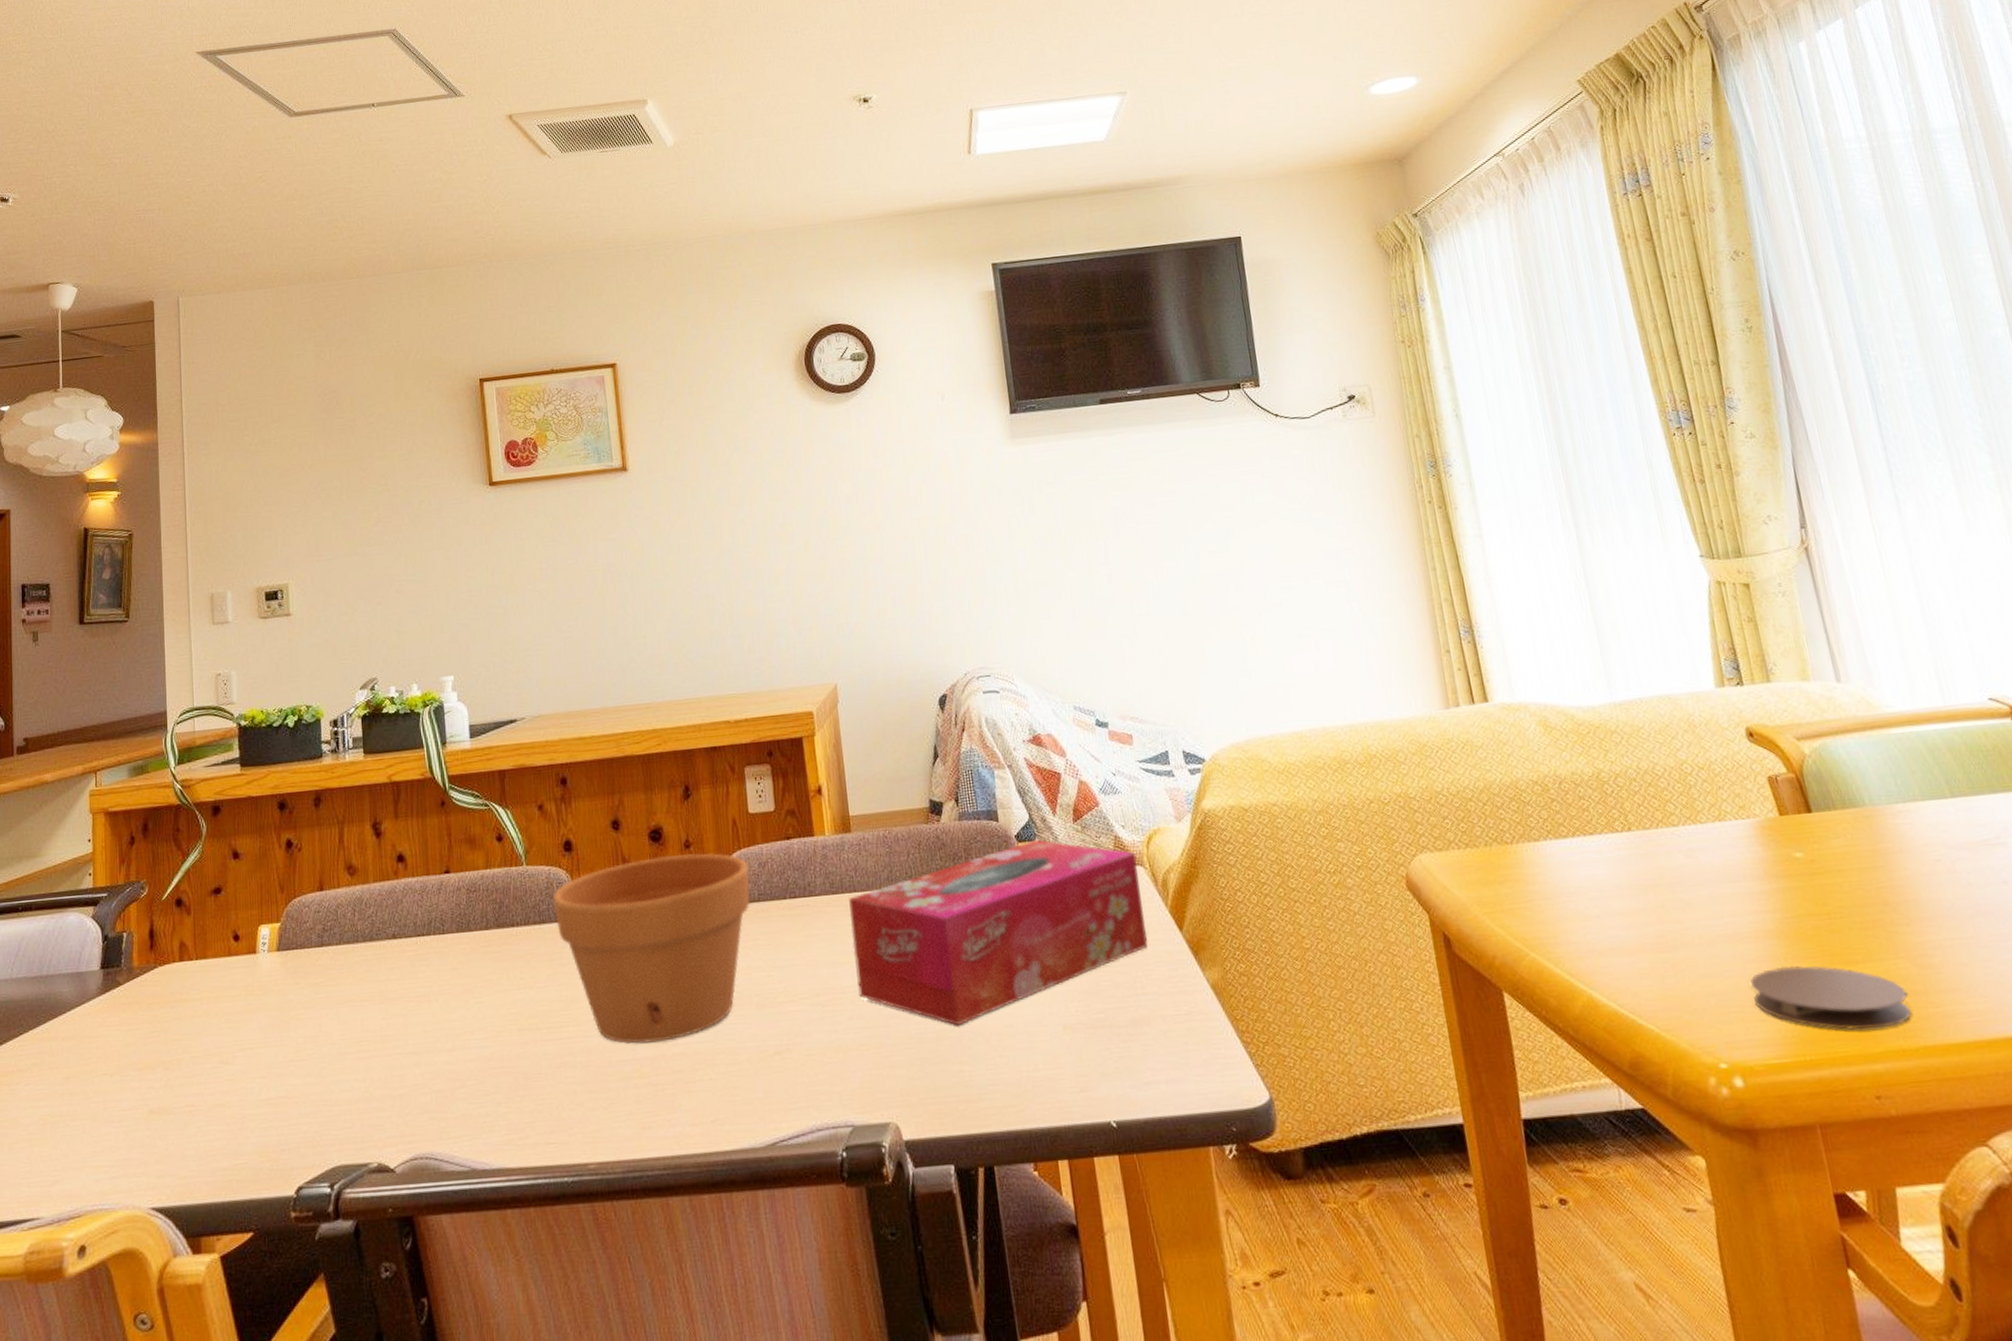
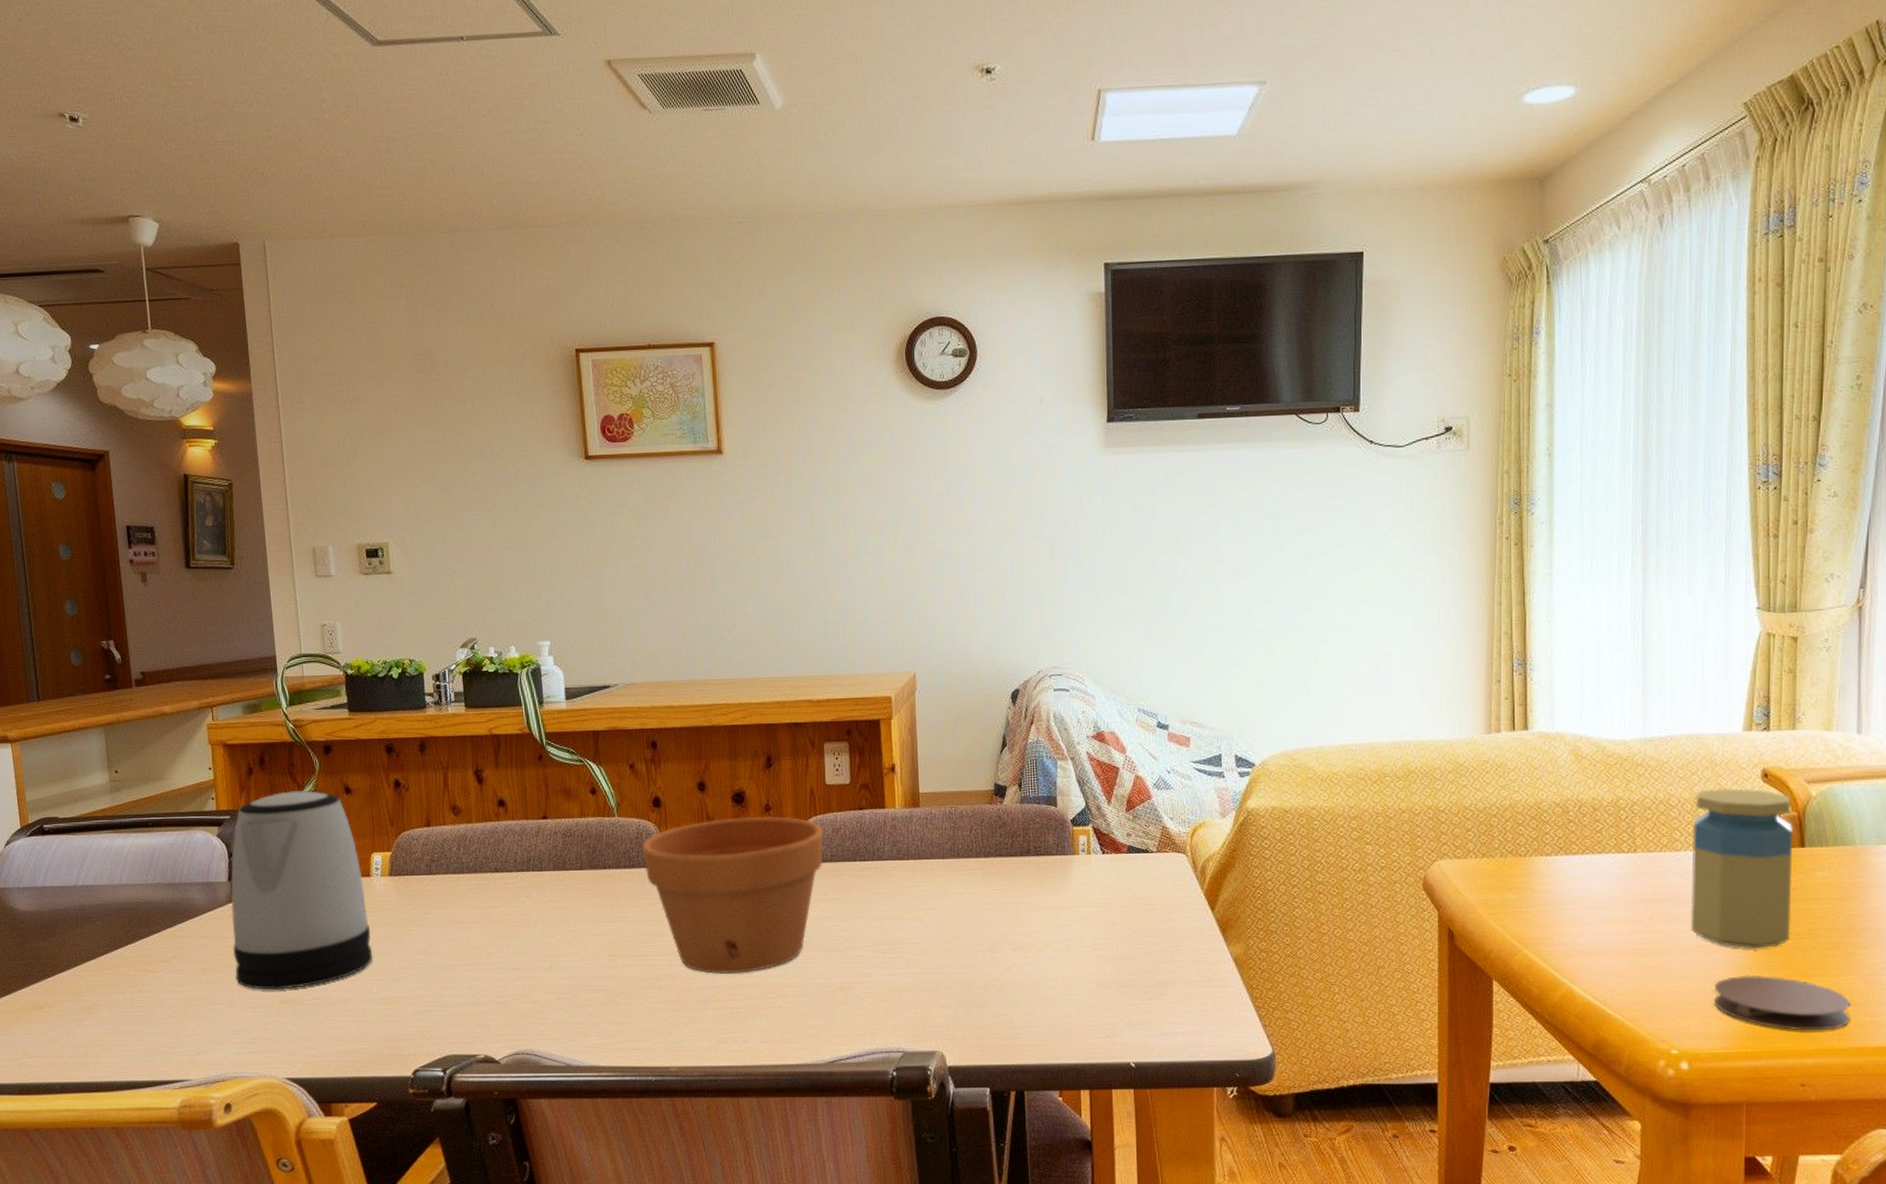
kettle: none [100,857,256,1099] -> present [230,789,373,990]
tissue box: present [849,839,1148,1026] -> none [913,824,1181,977]
jar: none [1681,751,1821,936] -> present [1690,787,1793,949]

